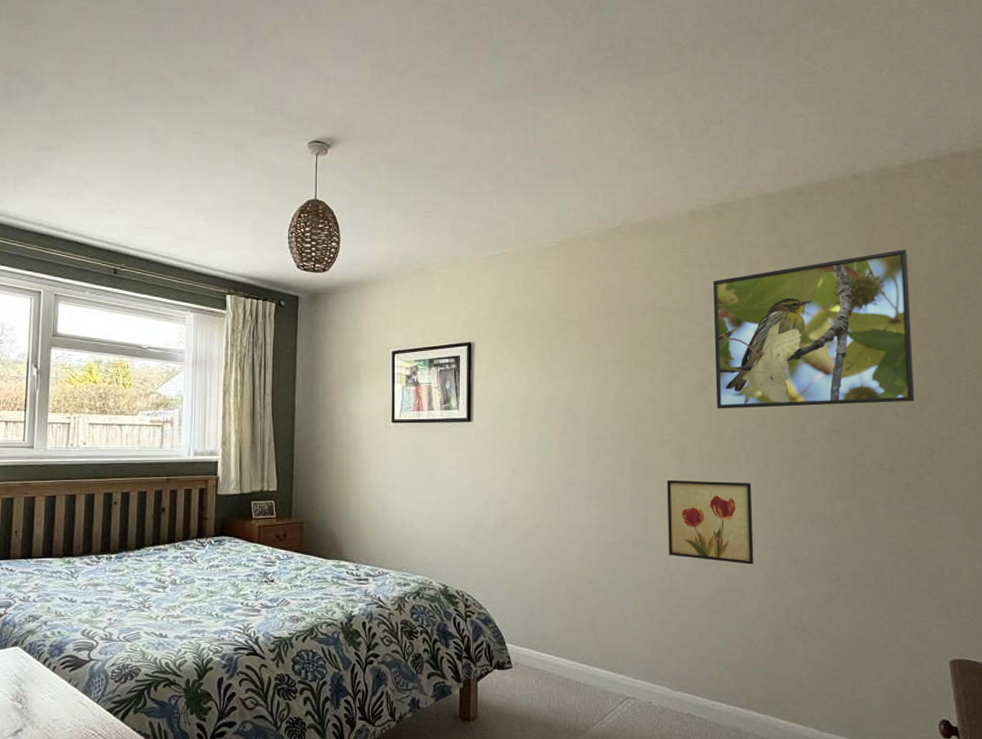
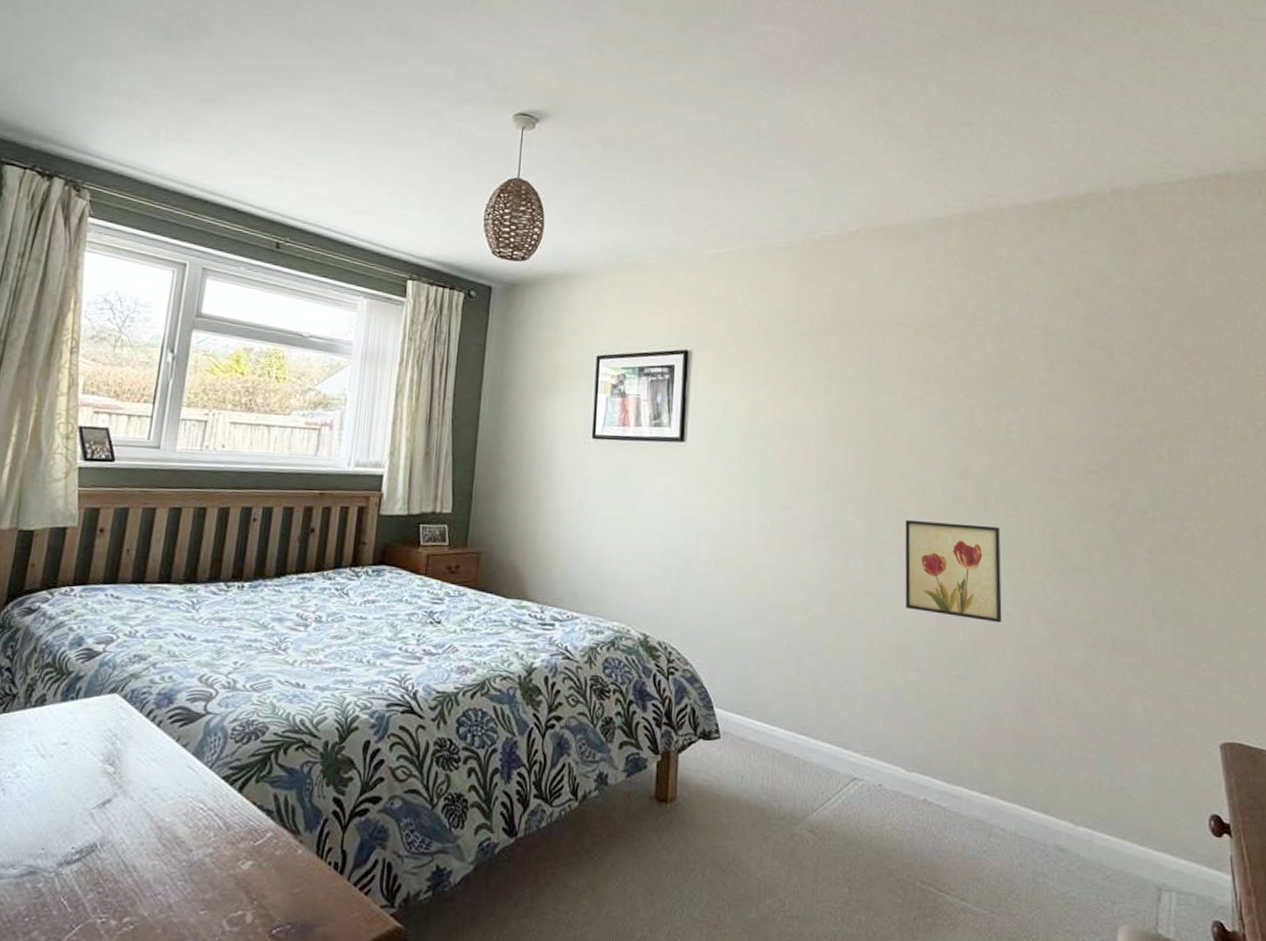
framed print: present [713,249,914,409] -> none [960,273,1179,443]

